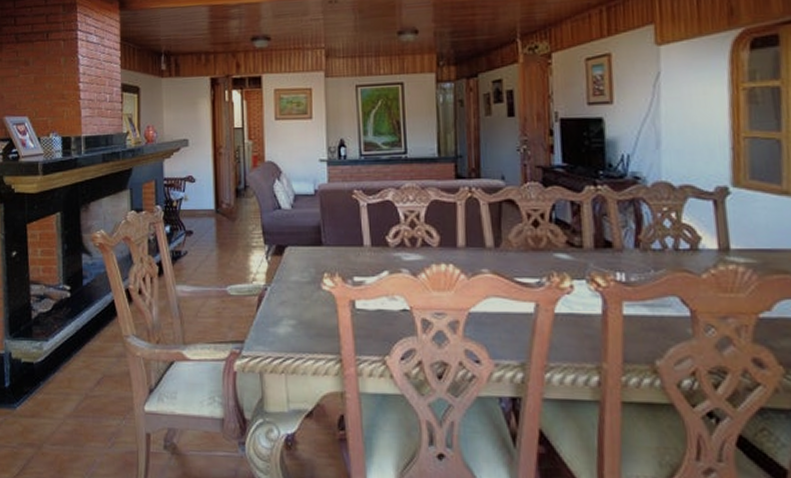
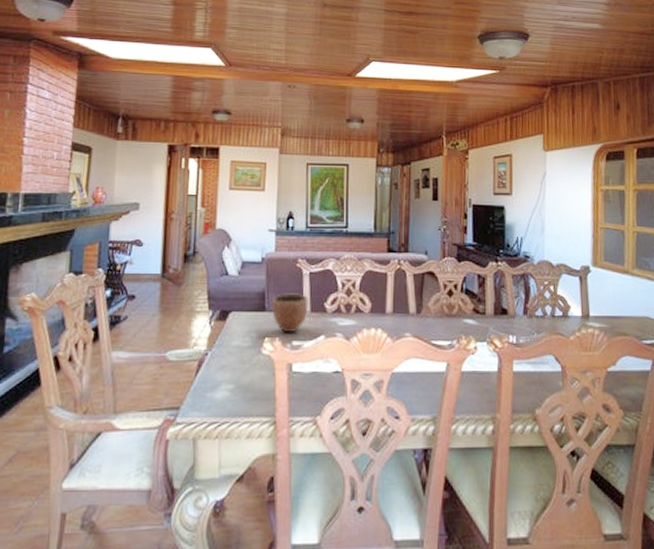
decorative bowl: none [328,226,369,267] -> present [271,293,309,332]

